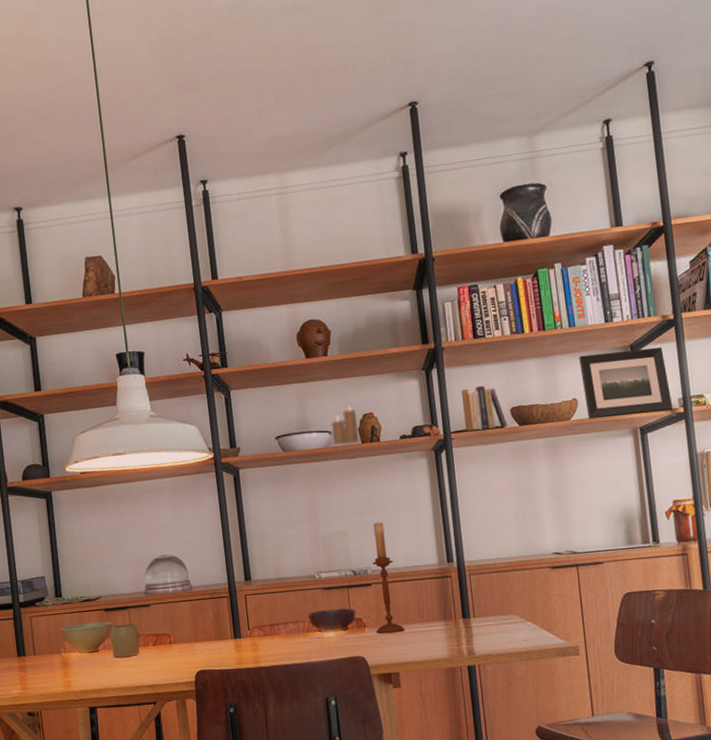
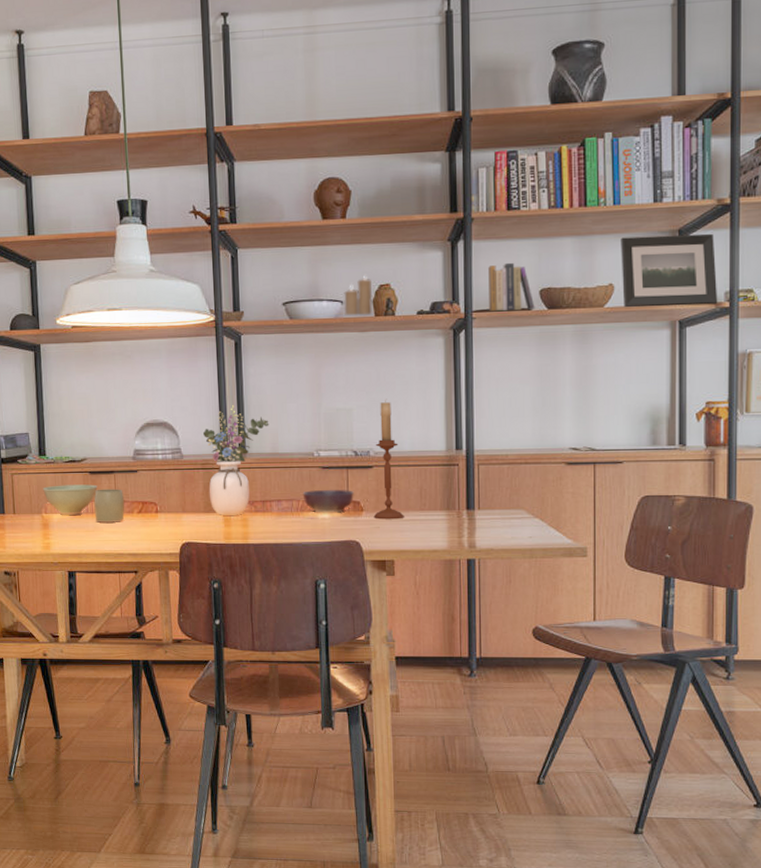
bouquet: none [209,536,272,643] -> present [202,405,269,517]

